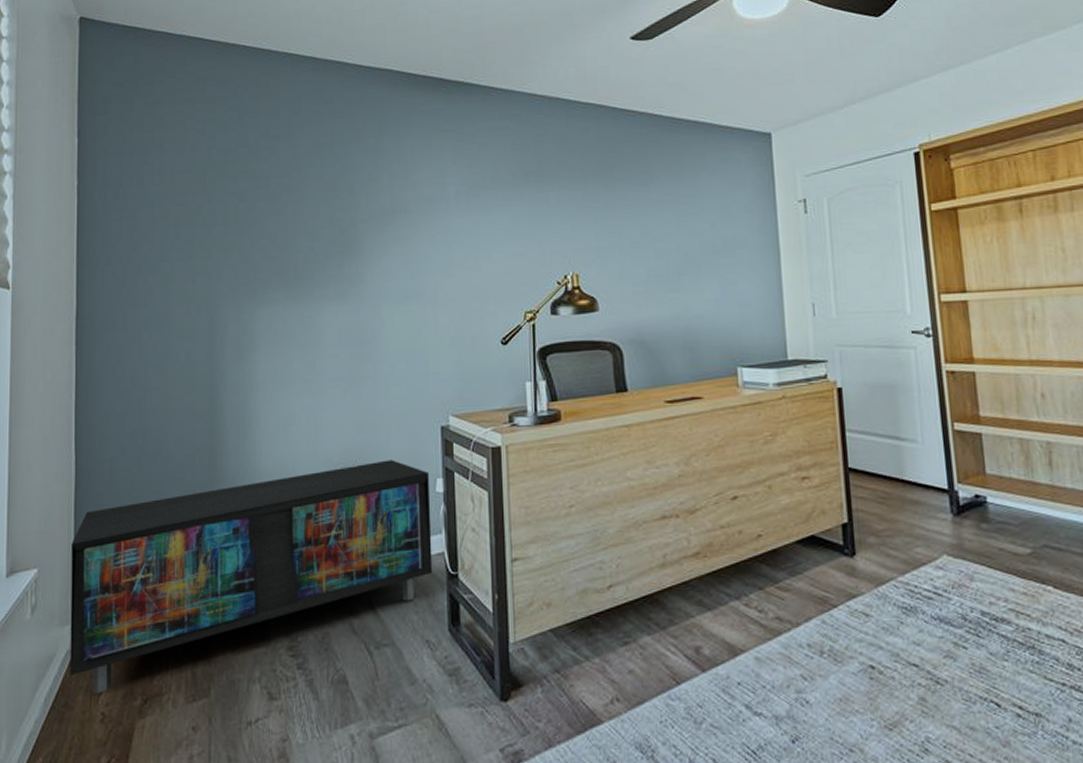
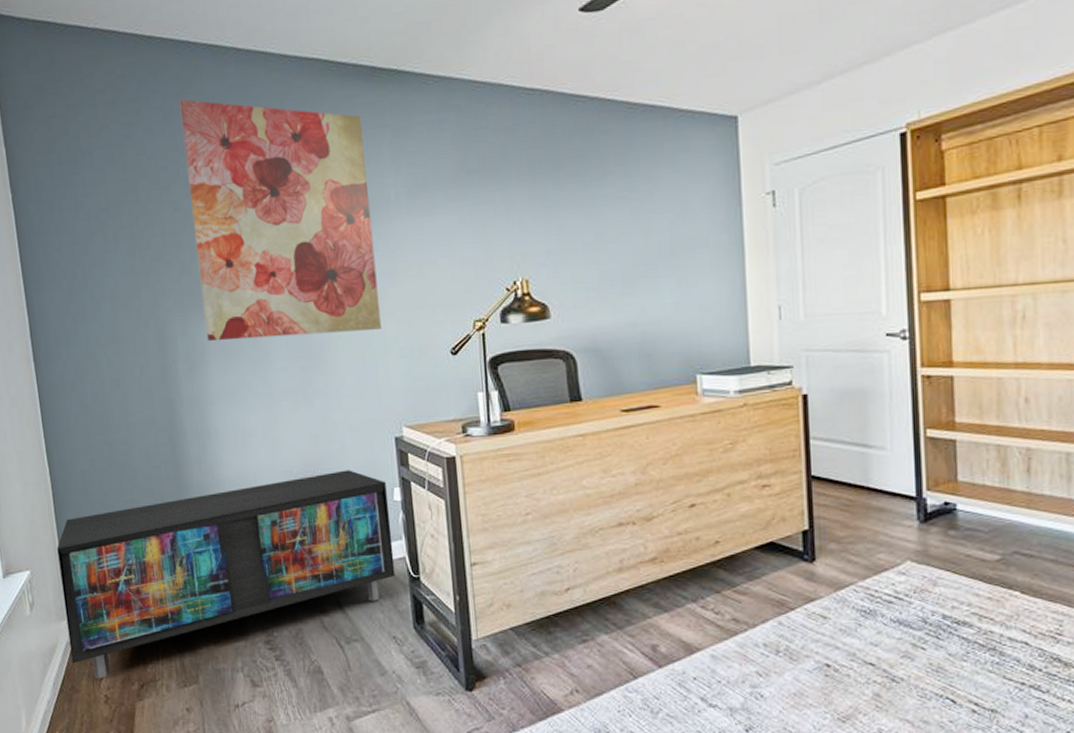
wall art: none [255,100,434,328] -> present [179,99,381,342]

